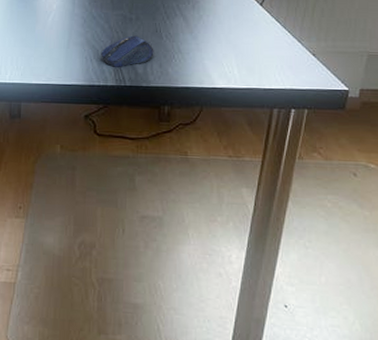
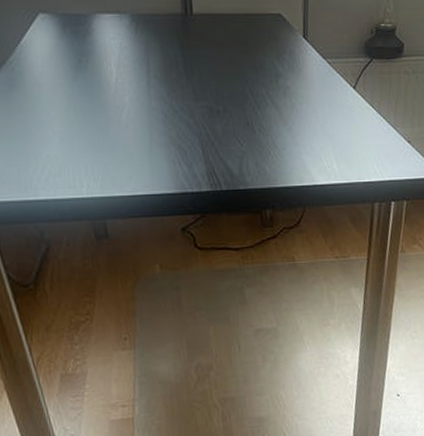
computer mouse: present [101,35,154,67] -> none [189,131,249,170]

